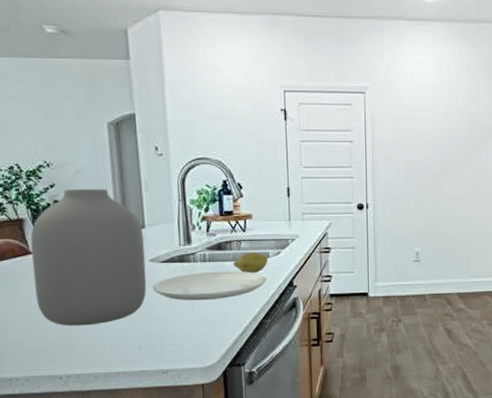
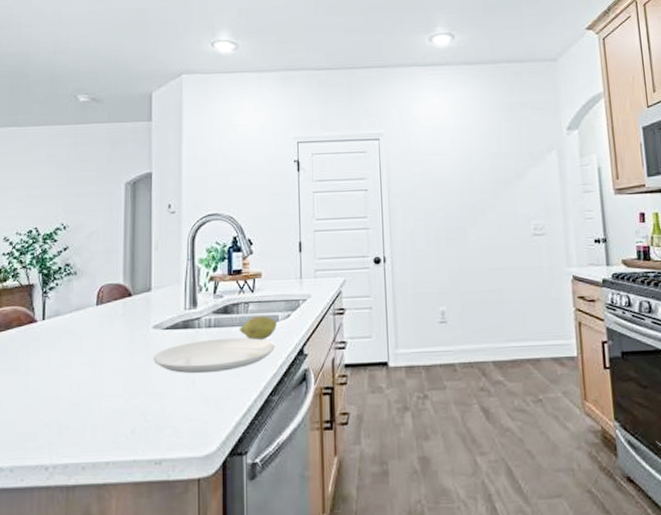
vase: present [30,189,147,326] -> none [34,250,148,405]

